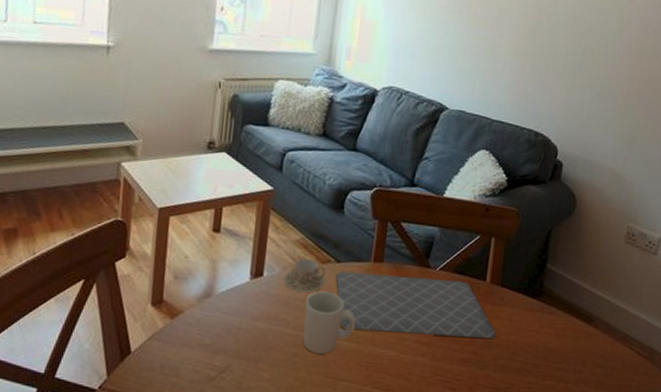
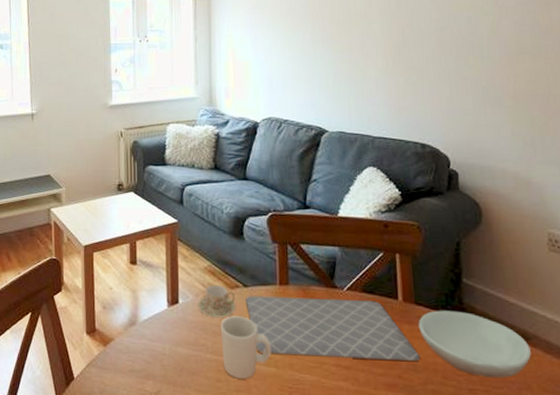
bowl: none [499,292,592,354] -> present [418,310,531,378]

